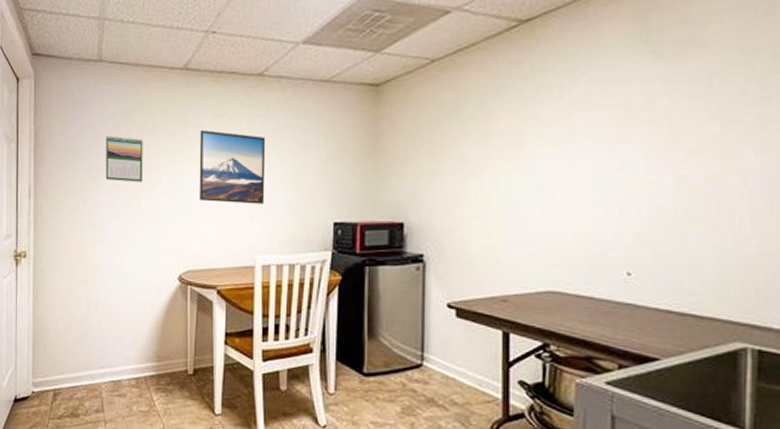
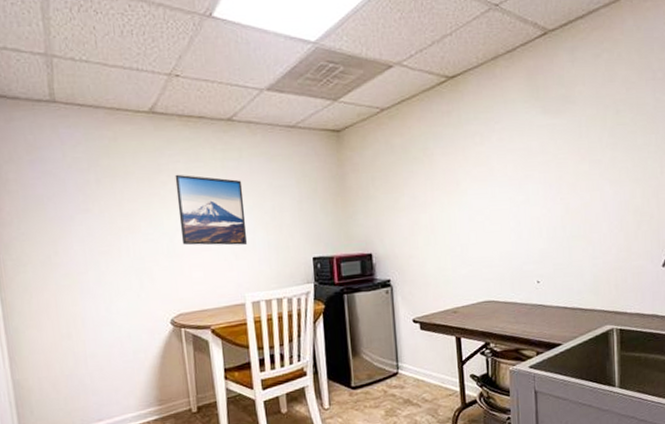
calendar: present [105,135,143,182] -> none [72,182,120,230]

